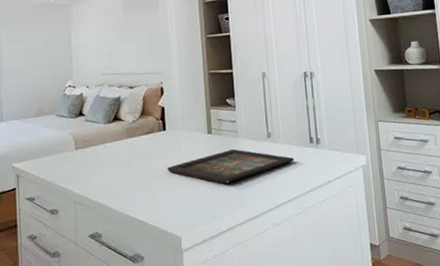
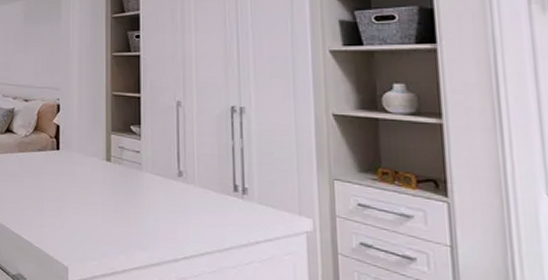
icon panel: present [167,149,294,184] -> none [58,182,211,220]

